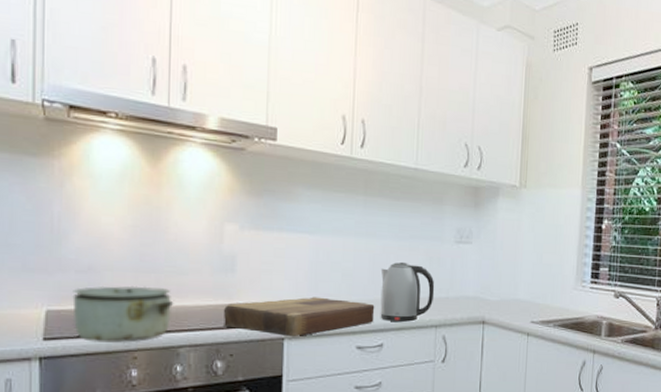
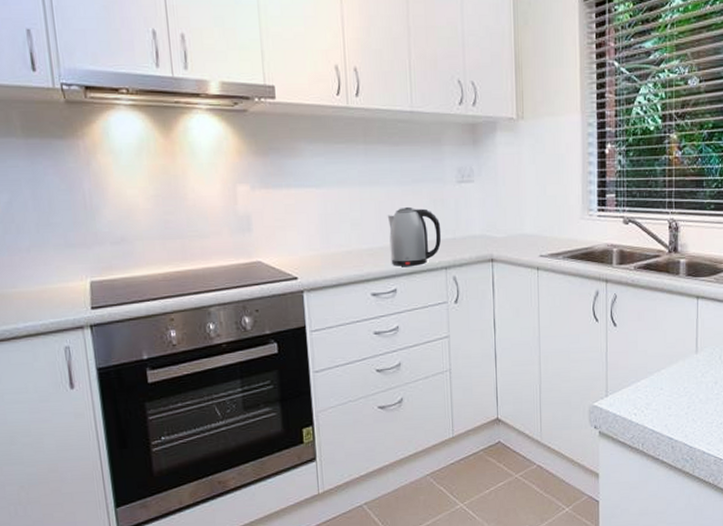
cooking pot: present [72,285,174,343] -> none [110,252,200,308]
cutting board: present [223,297,375,337] -> none [244,248,386,290]

